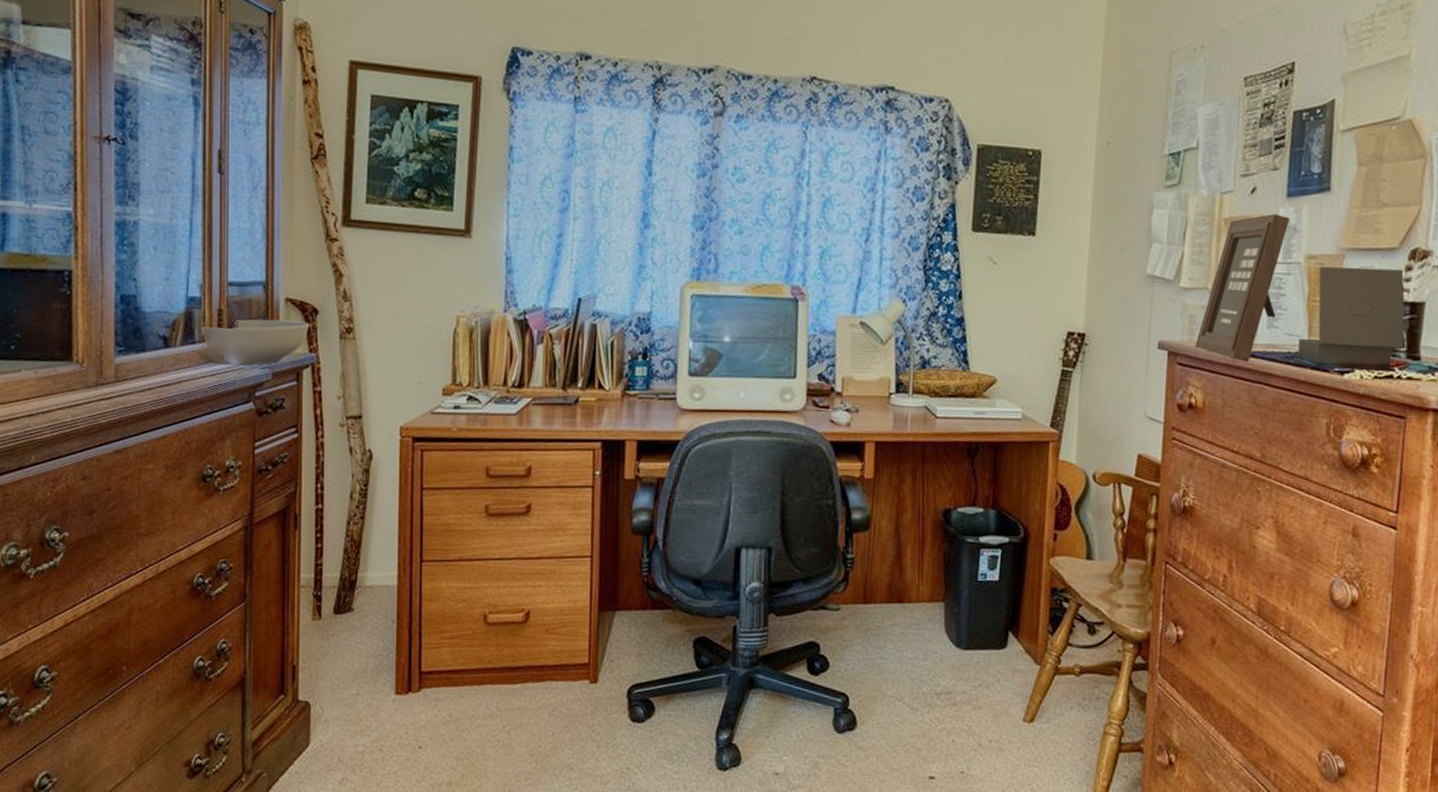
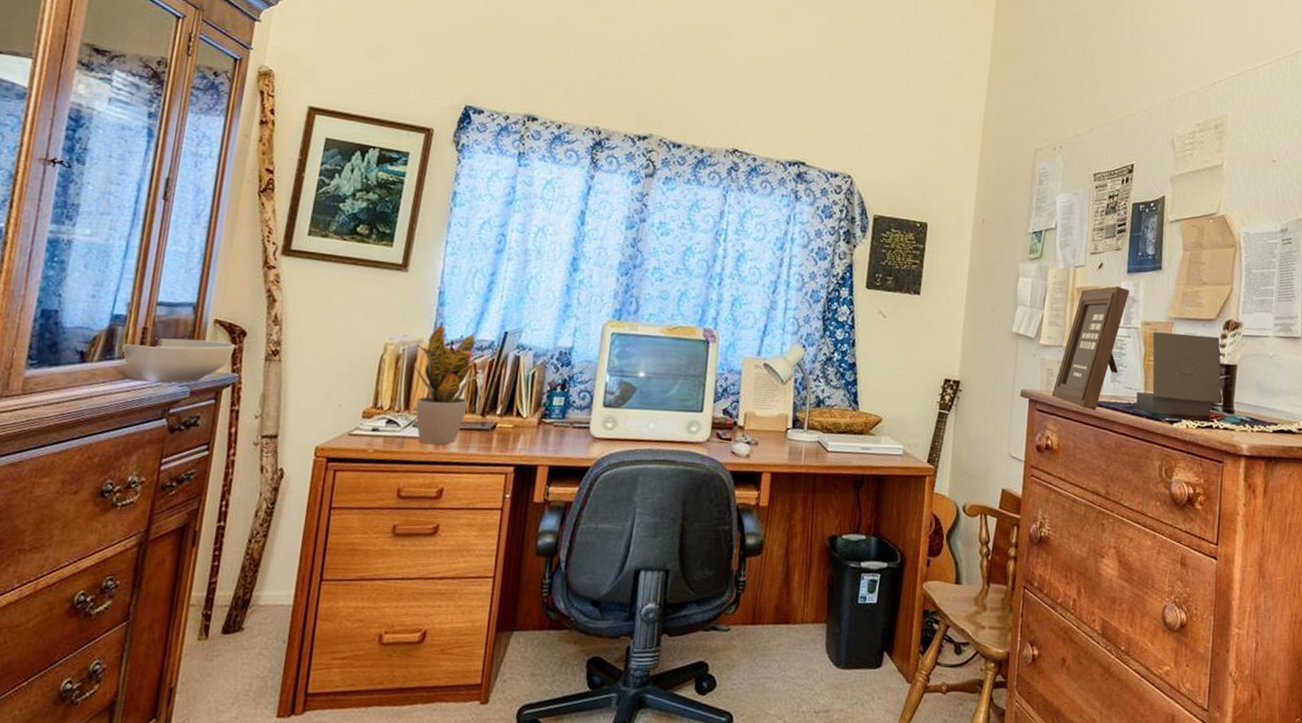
potted plant: none [487,293,562,422] -> present [413,324,485,445]

